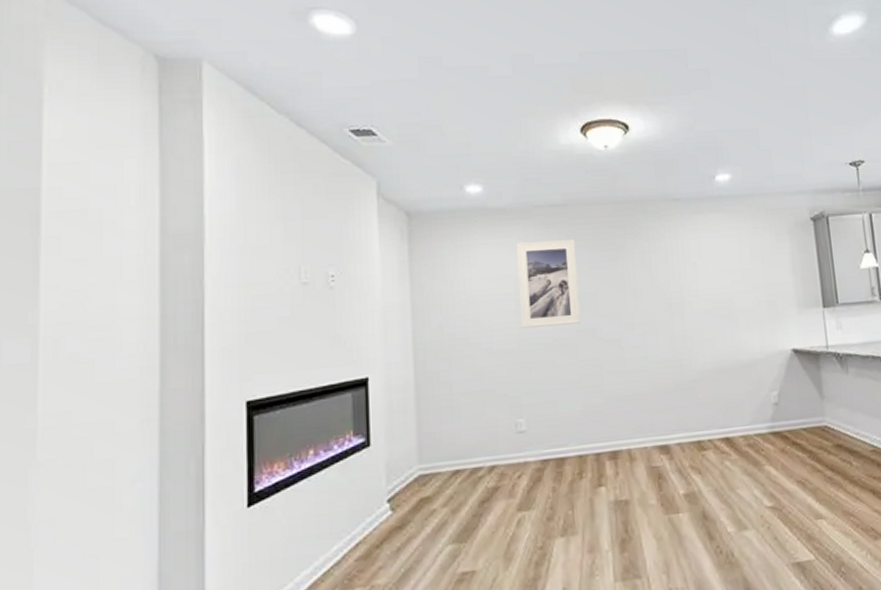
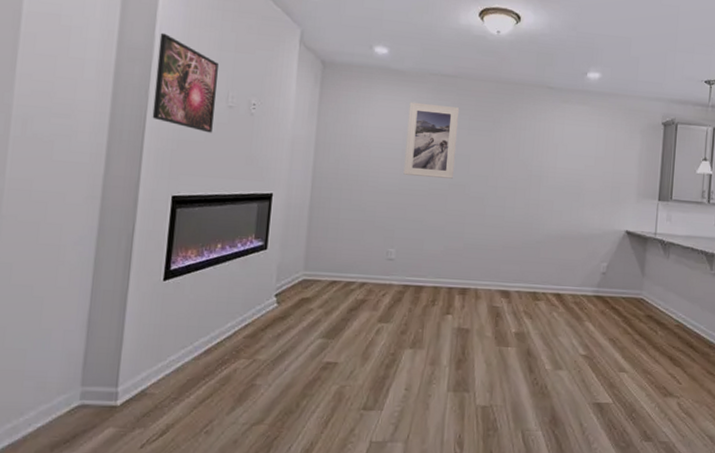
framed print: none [210,210,286,319] -> present [152,32,219,133]

